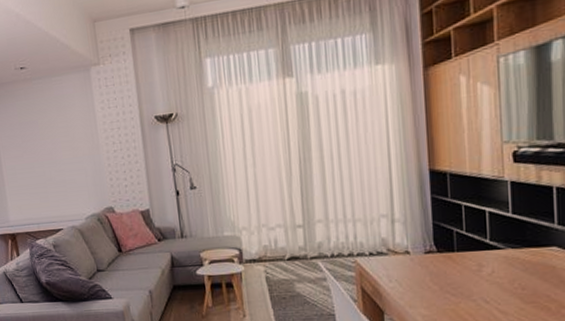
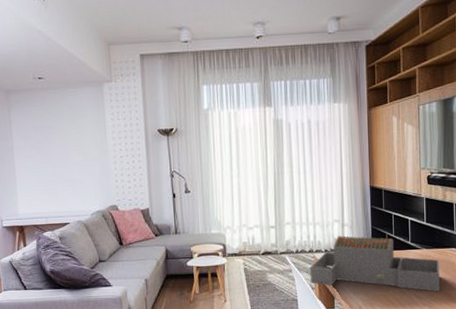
architectural model: none [349,234,534,306] -> present [309,235,440,292]

